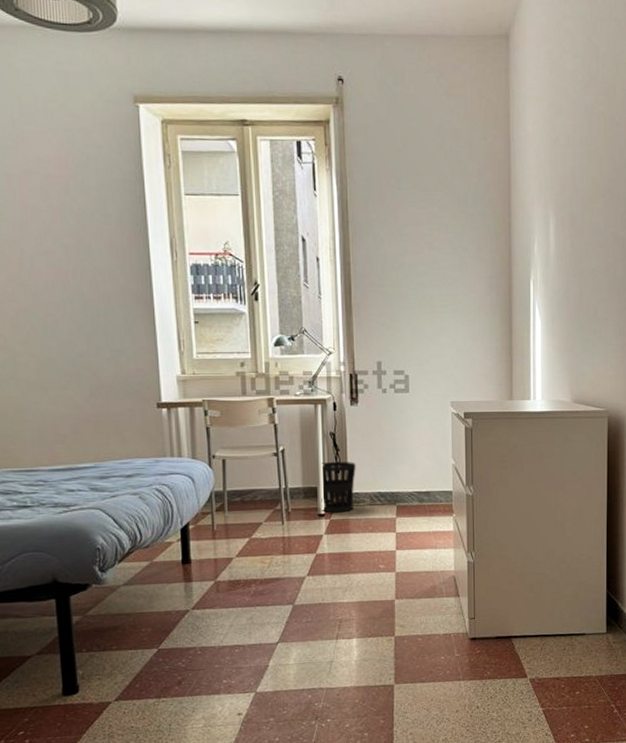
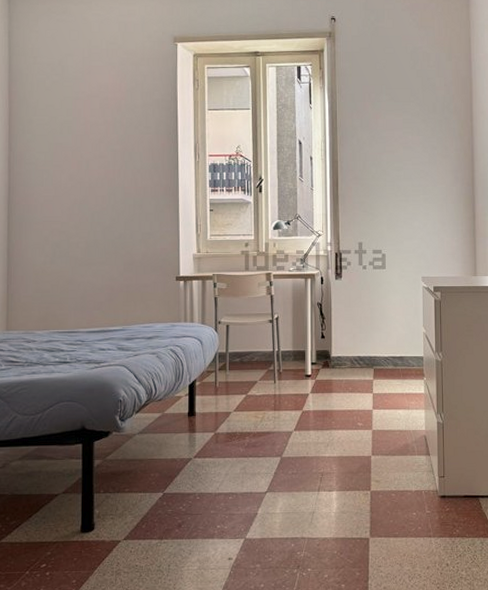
wastebasket: present [321,461,356,513] -> none [308,328,339,374]

